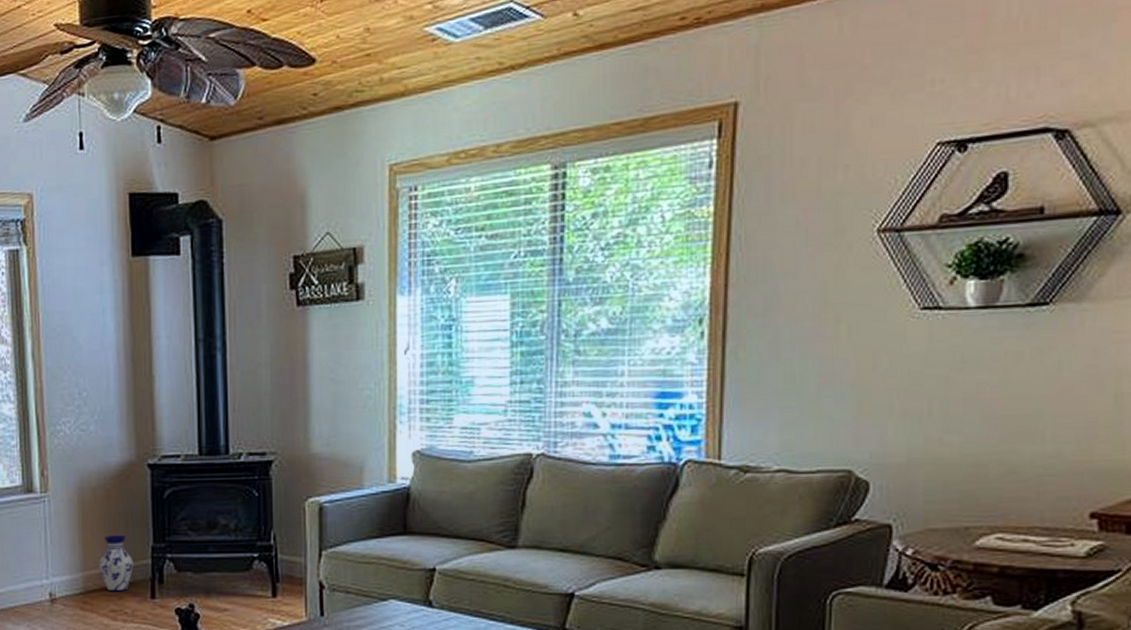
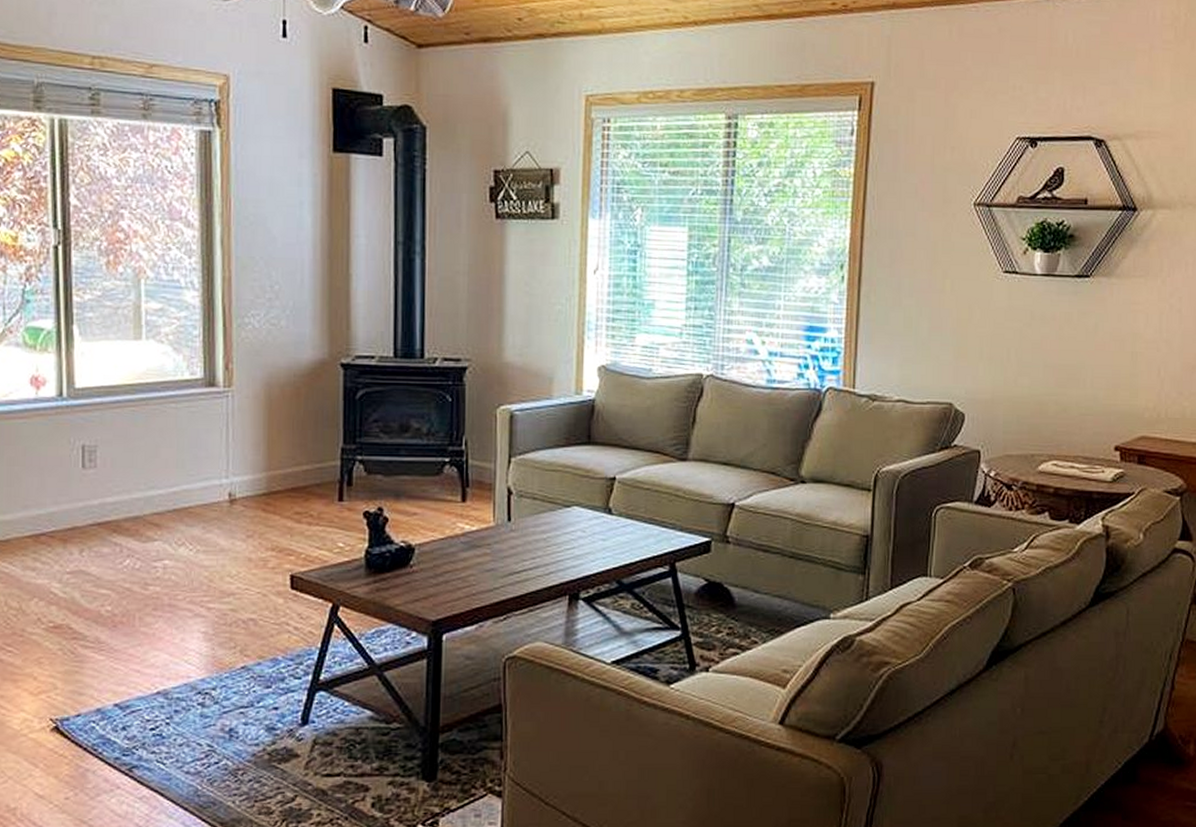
vase: present [99,535,133,592] -> none [285,435,321,493]

